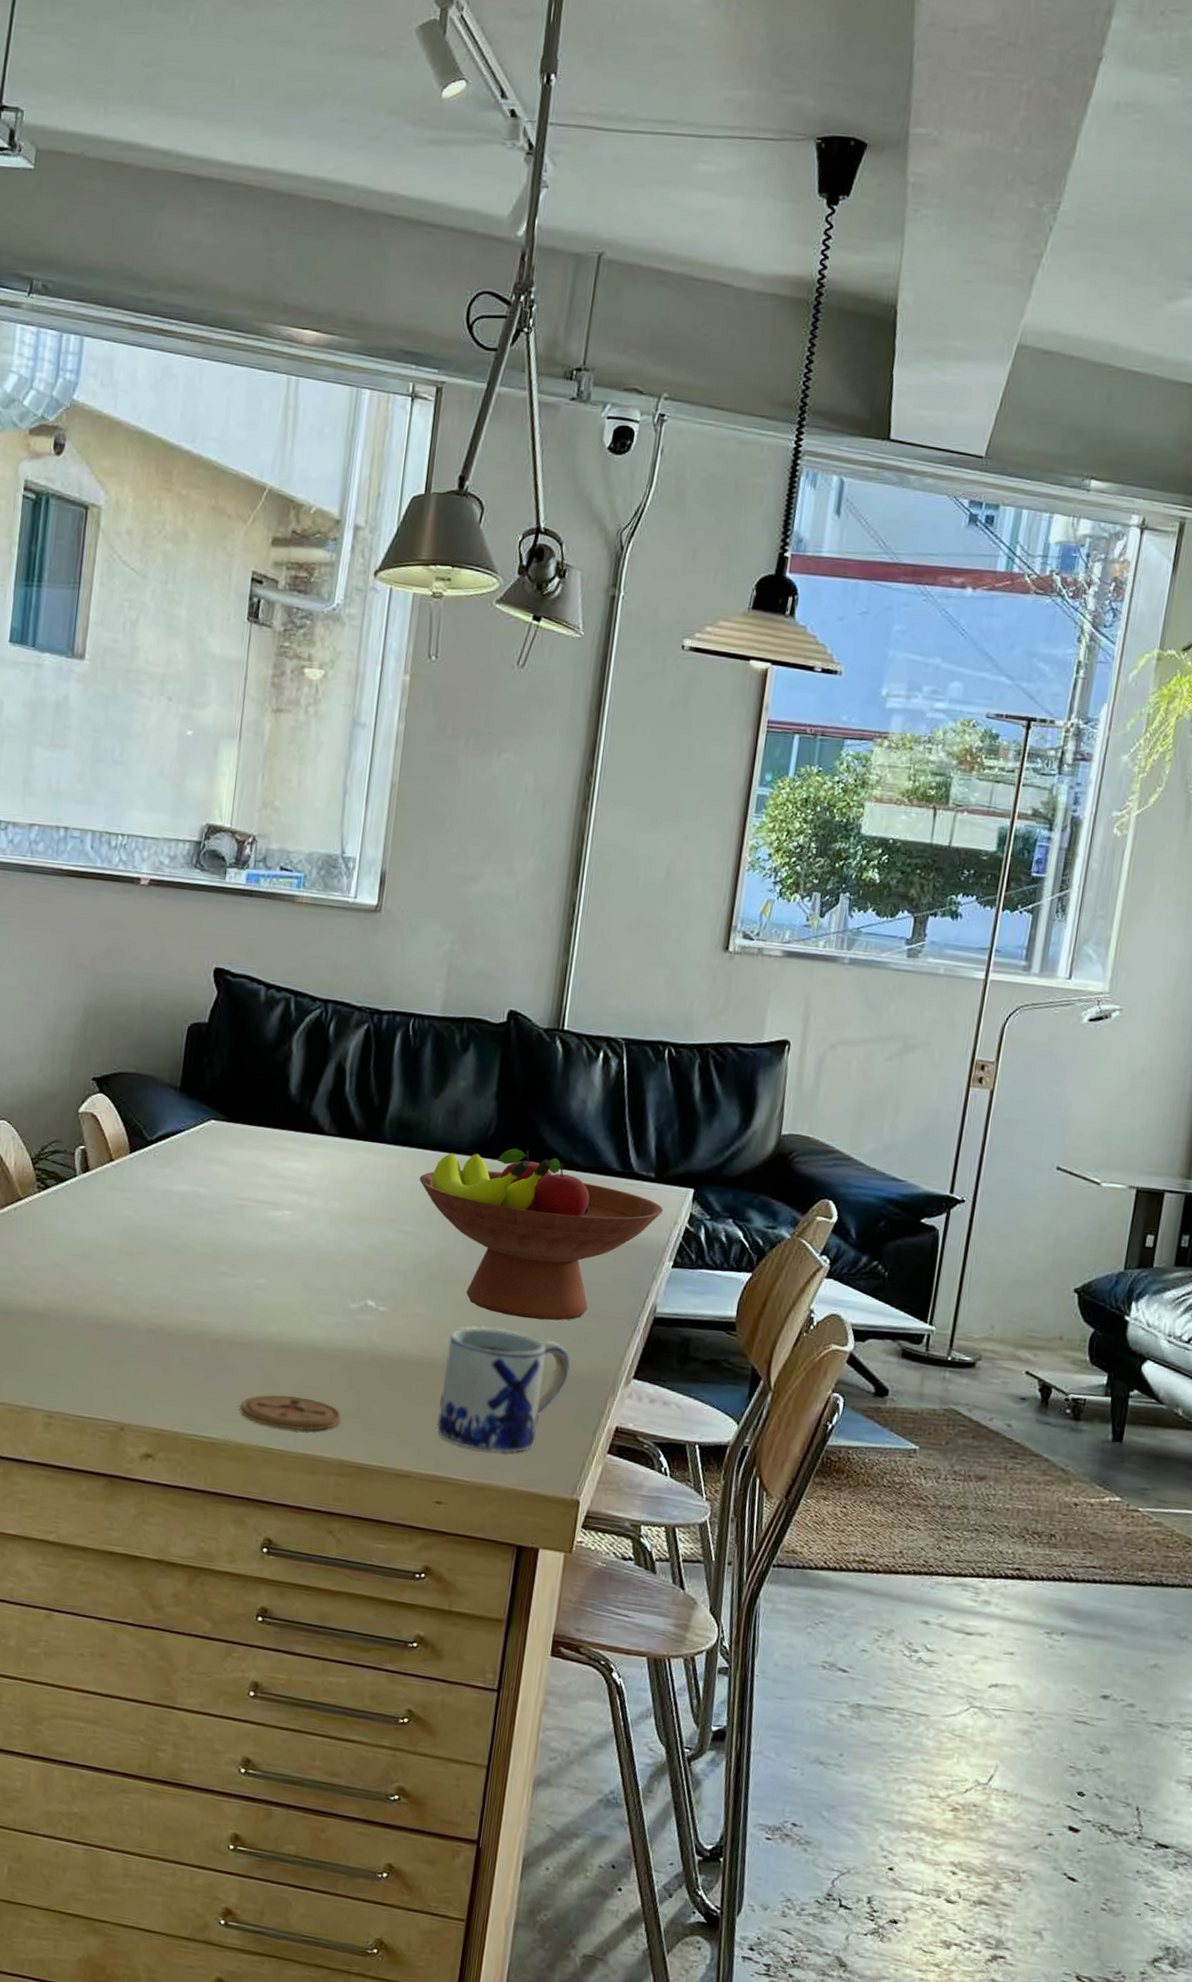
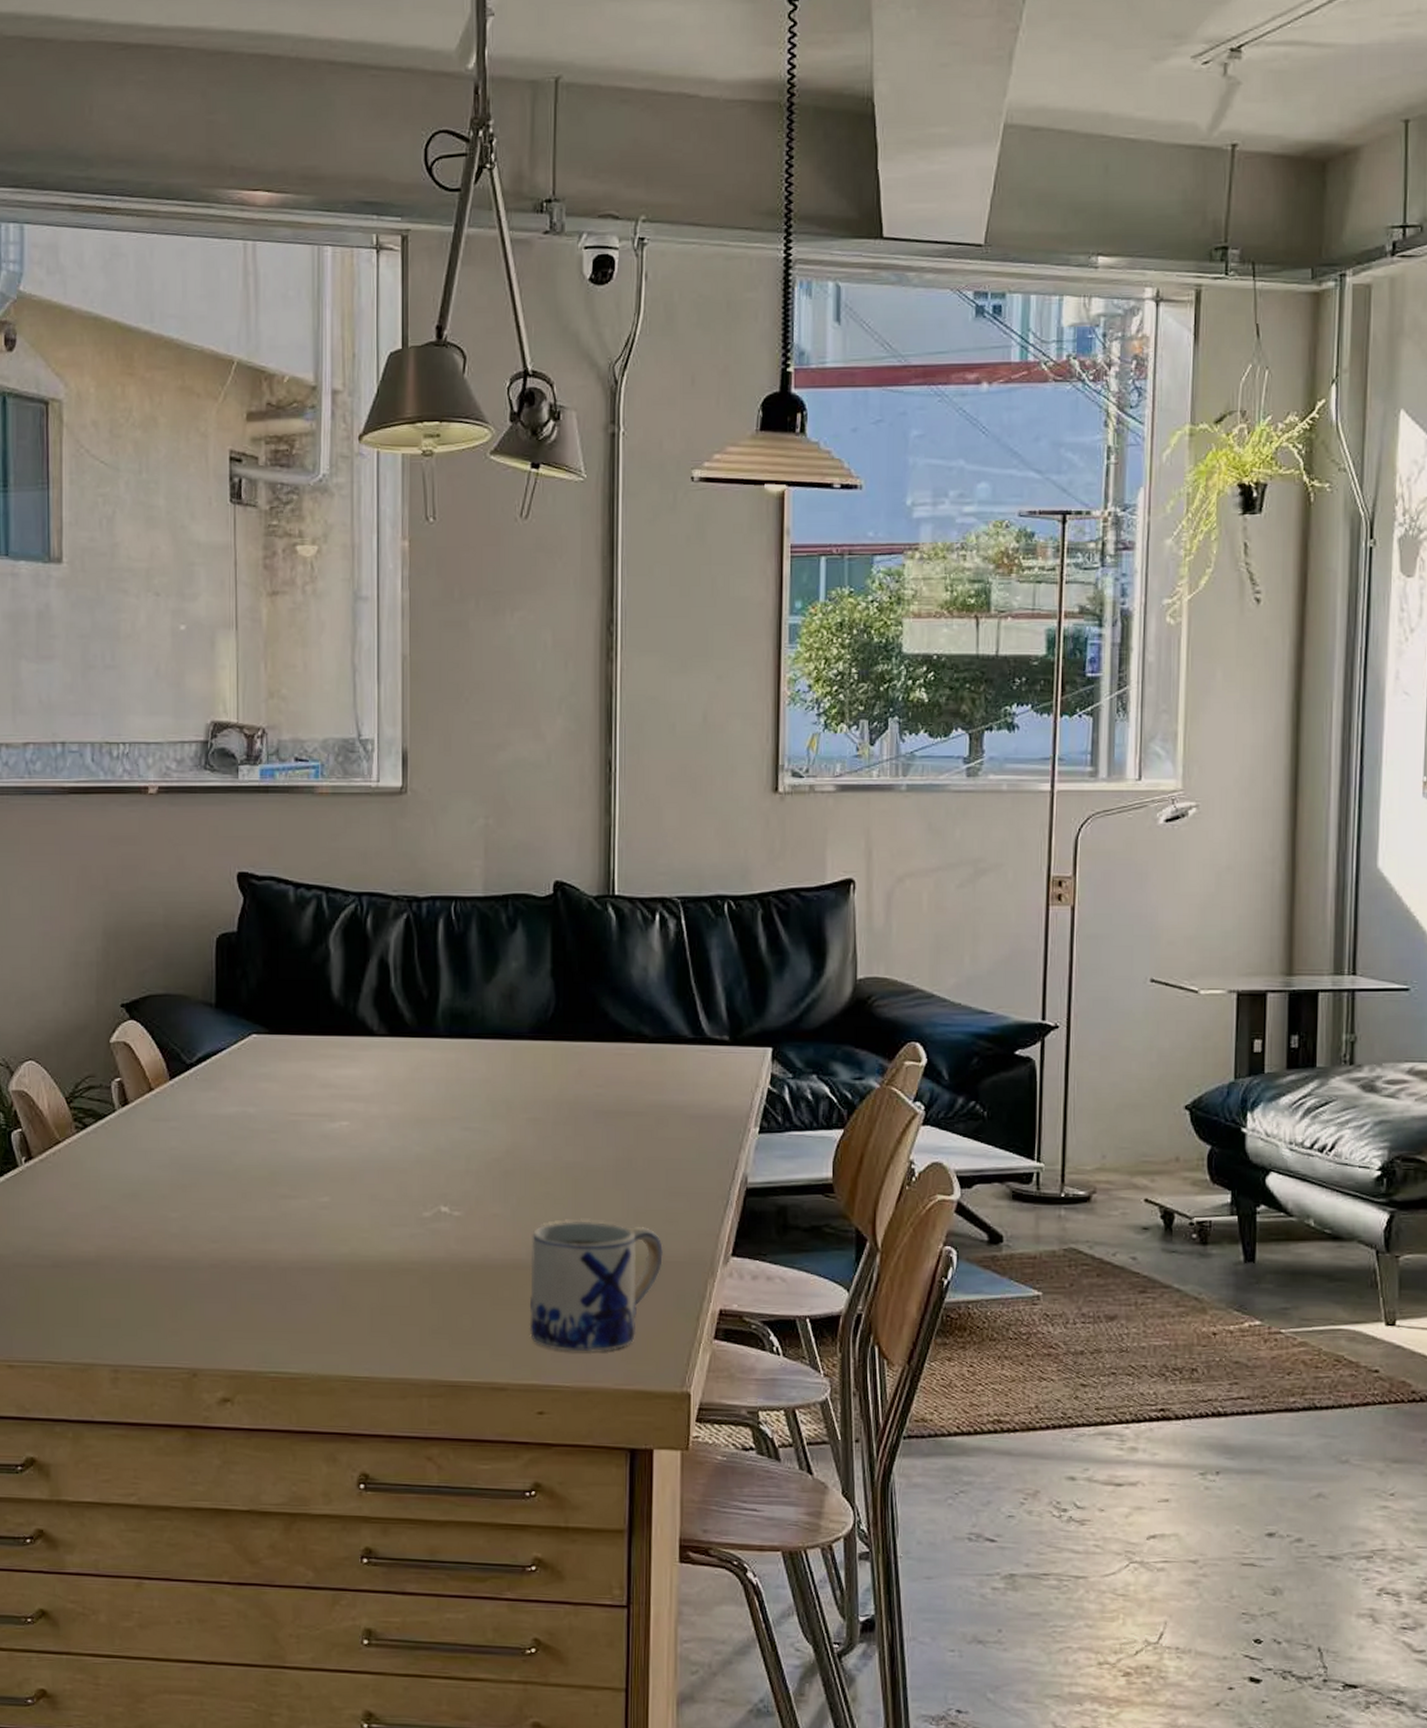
coaster: present [239,1394,342,1431] -> none [317,1317,427,1354]
fruit bowl: present [419,1148,663,1321] -> none [480,1027,742,1206]

